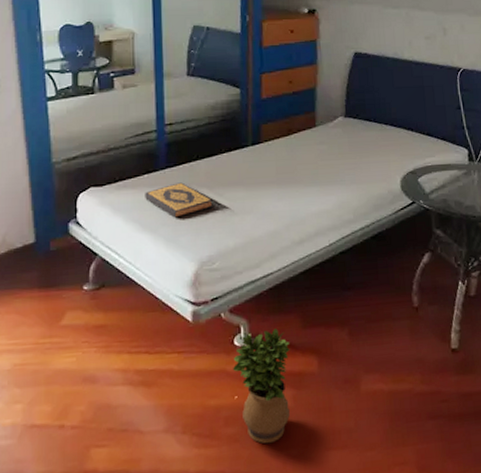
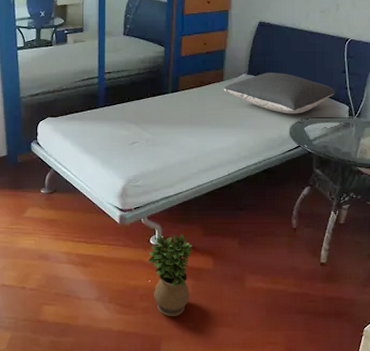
hardback book: present [145,182,213,218] -> none [88,118,139,145]
pillow: none [316,112,451,163] -> present [223,72,335,114]

